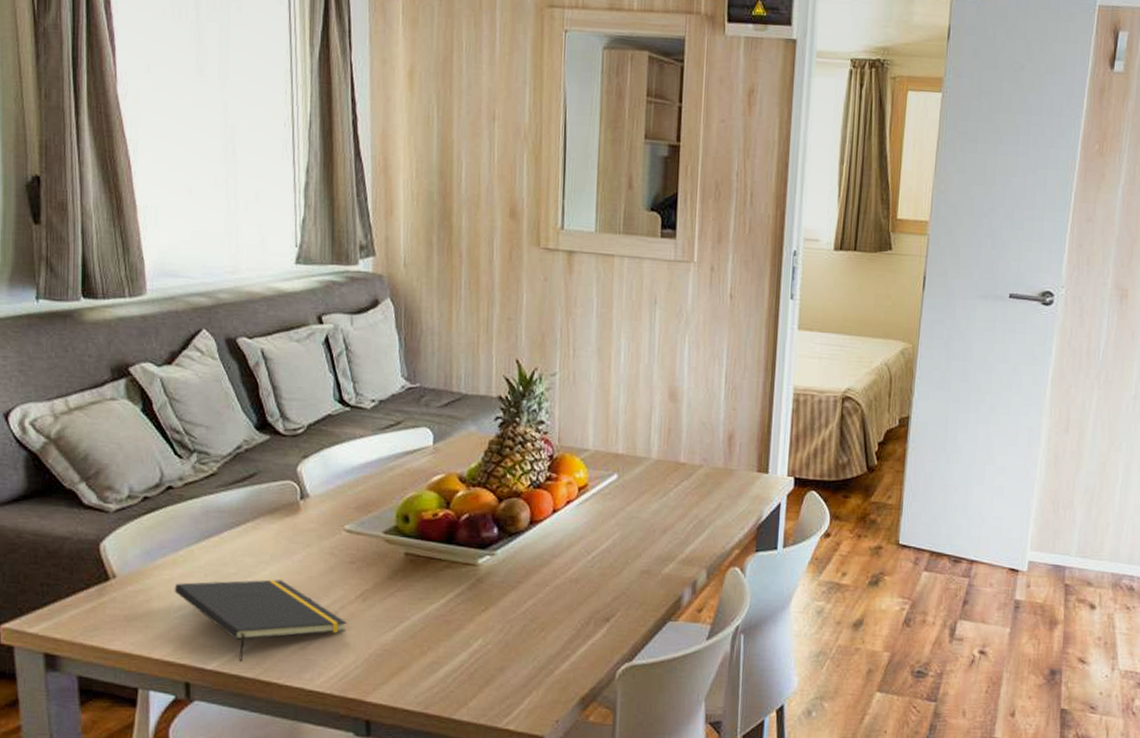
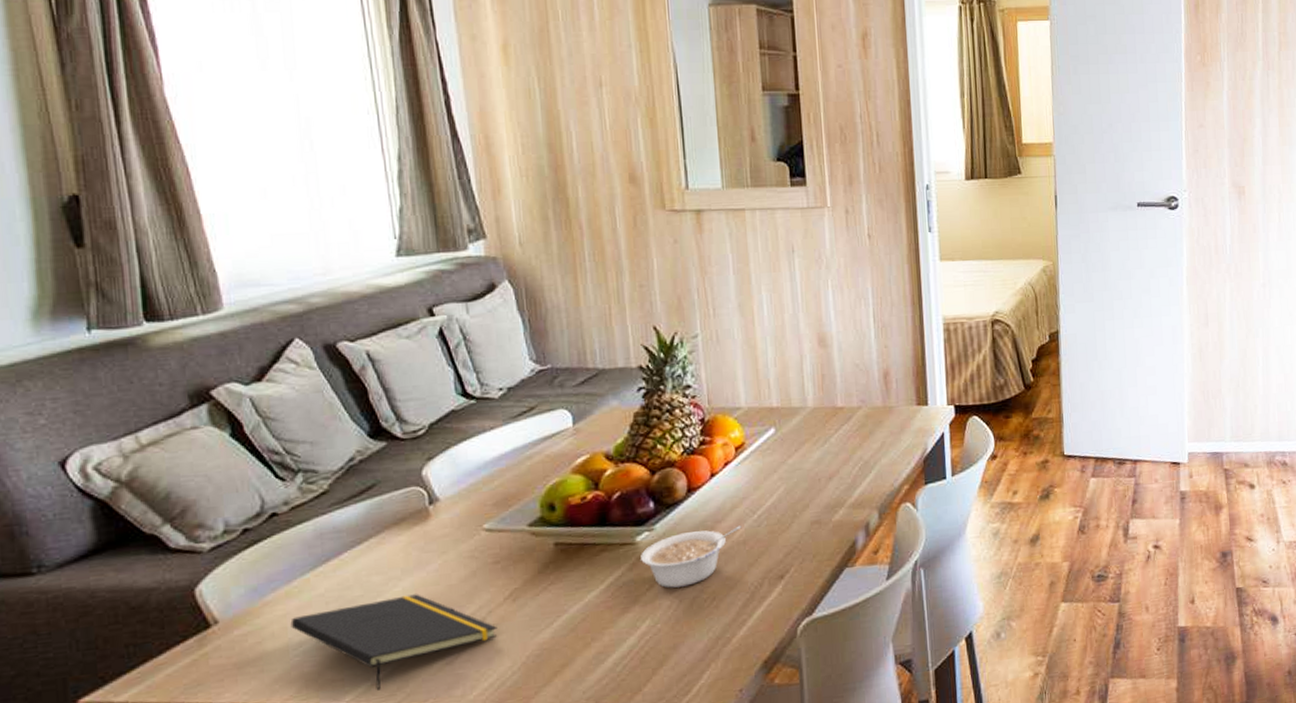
legume: none [480,562,576,614] -> present [641,525,742,588]

